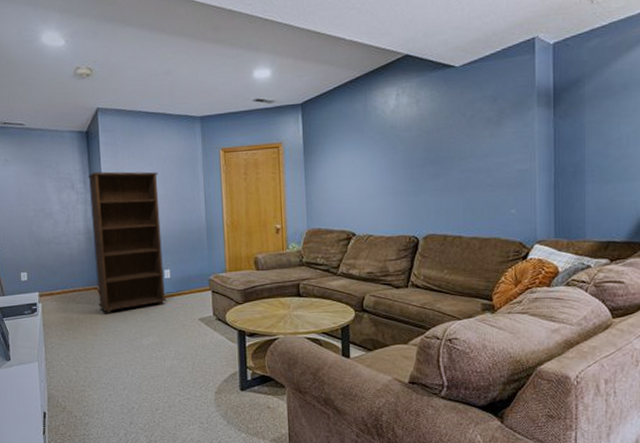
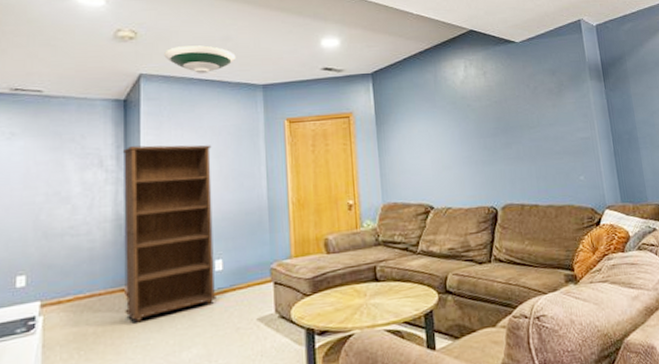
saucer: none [116,80,176,107] -> present [164,45,236,73]

